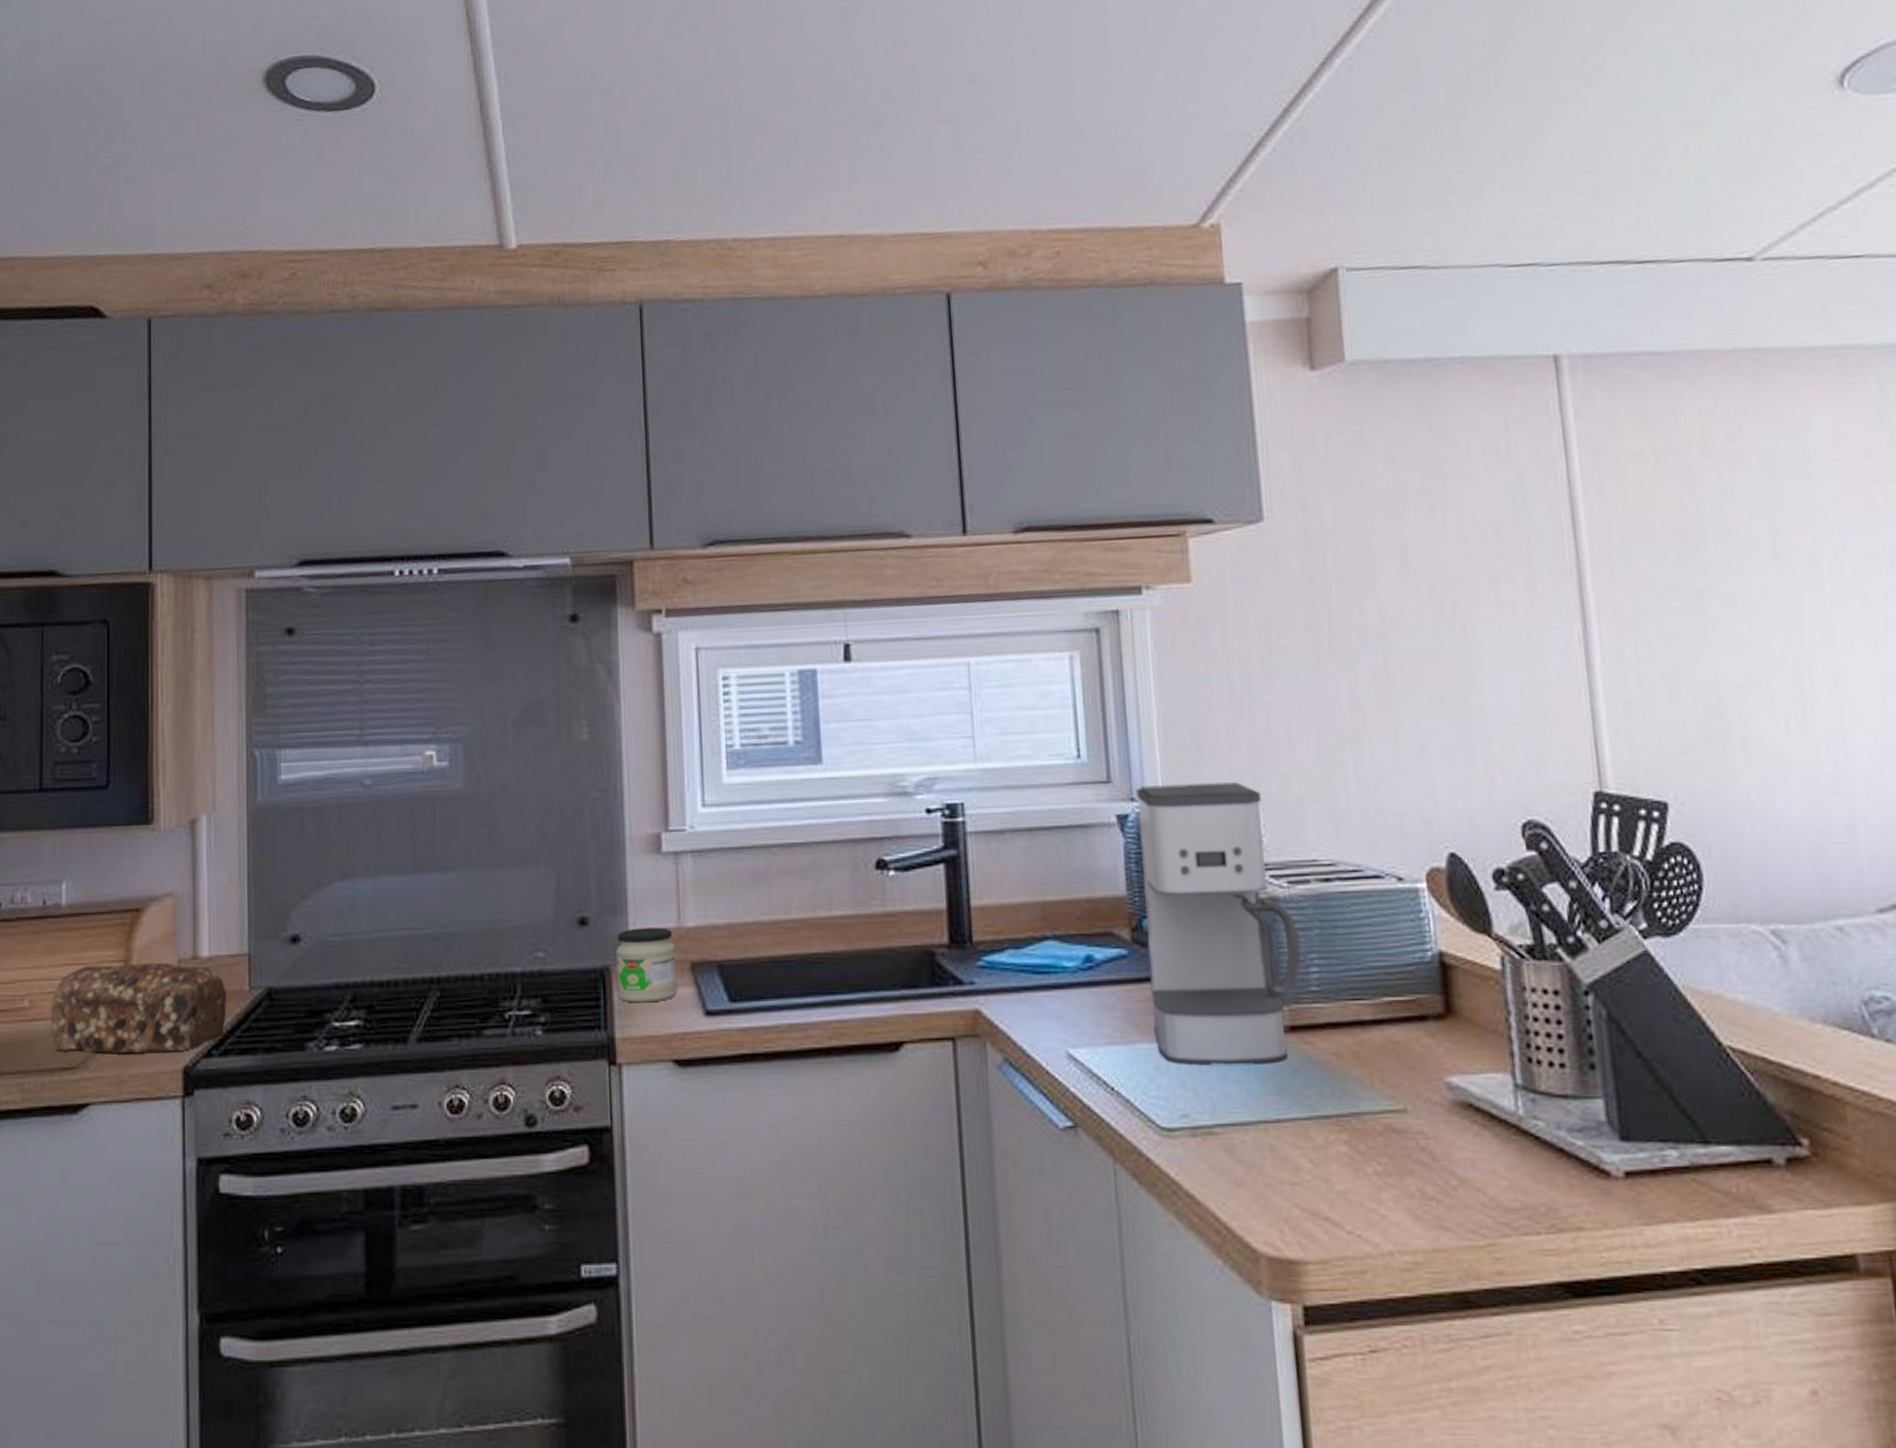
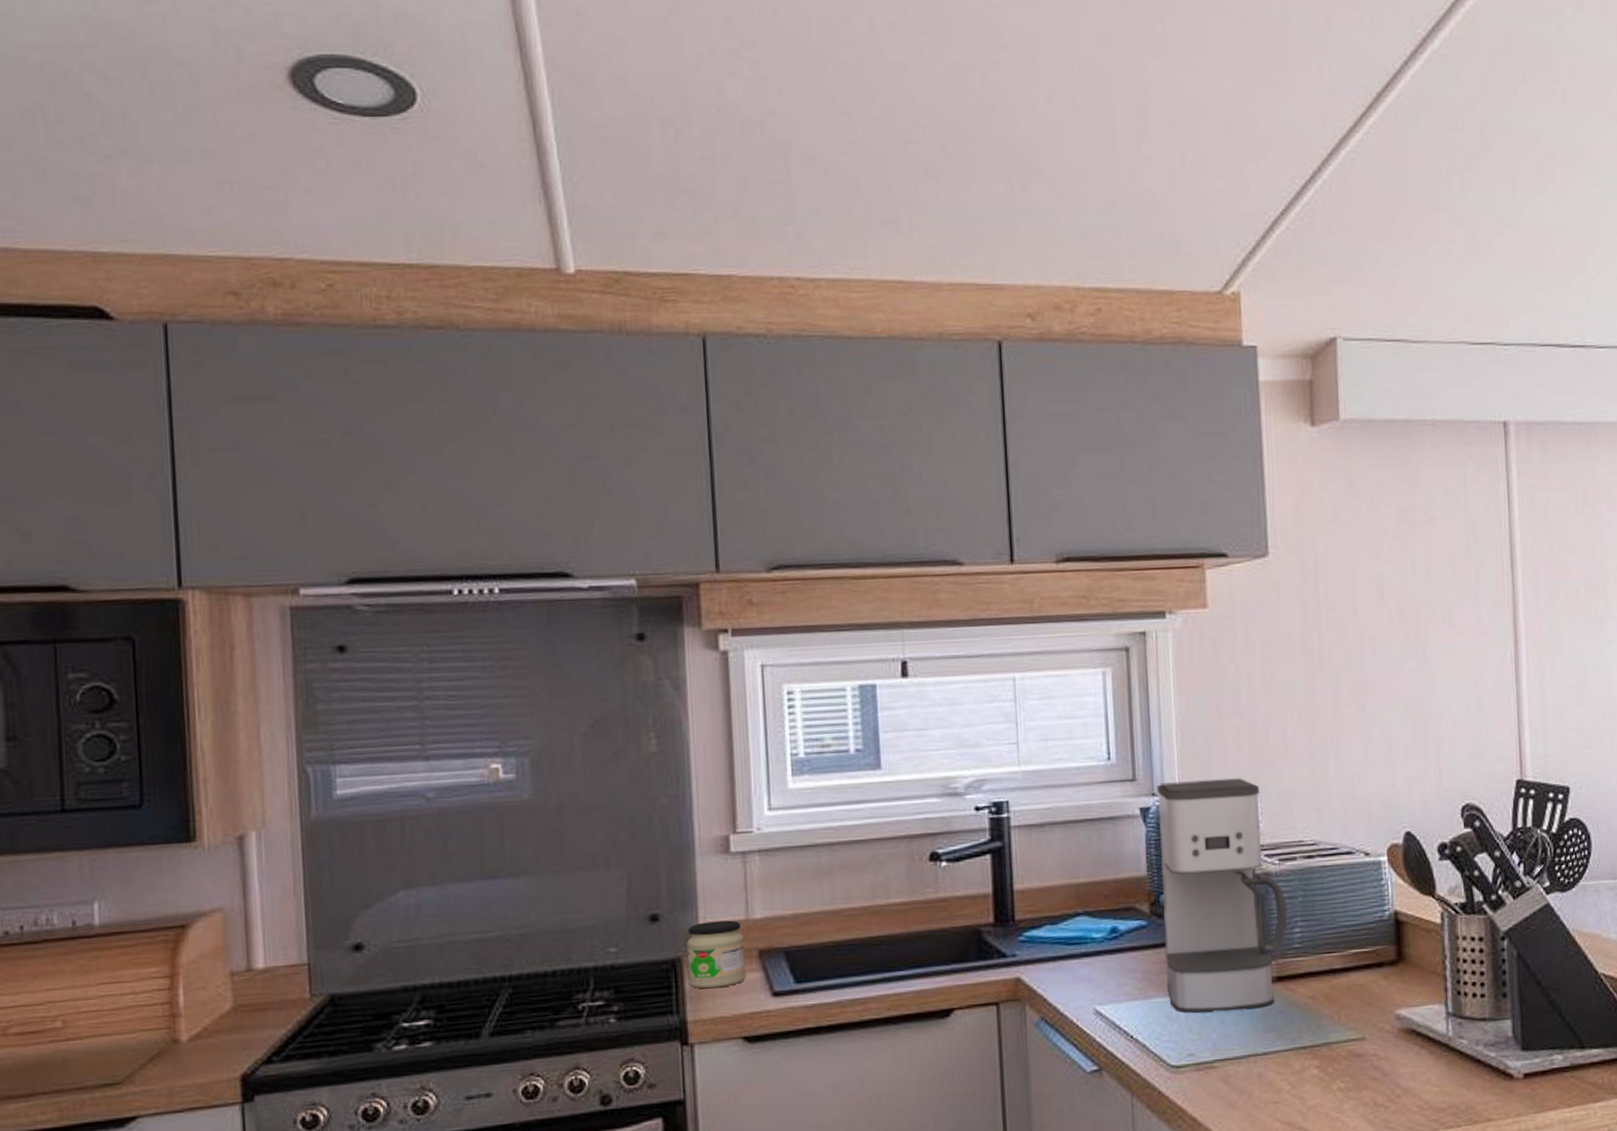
bread loaf: present [50,963,228,1054] -> none [87,976,287,1071]

